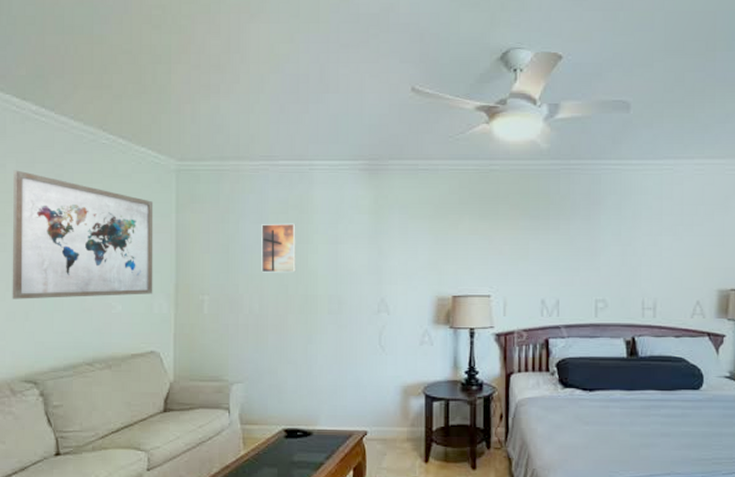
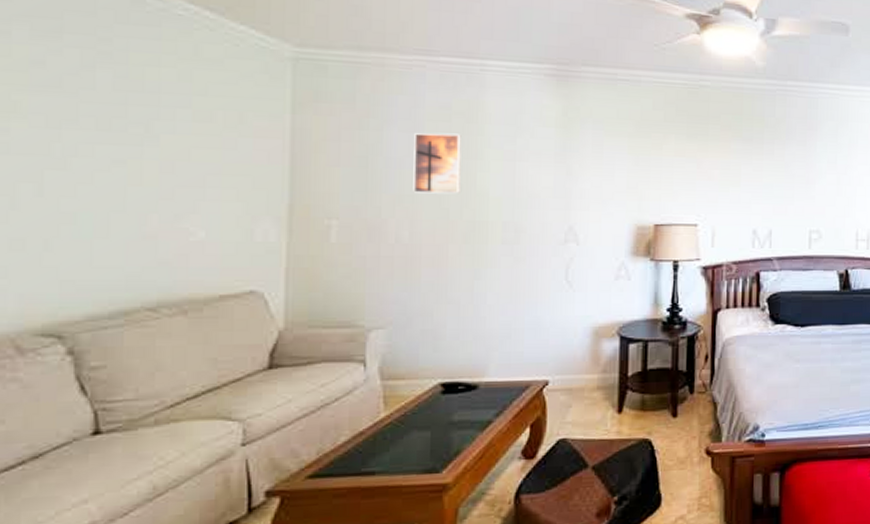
wall art: present [12,170,154,299] -> none [20,40,257,222]

